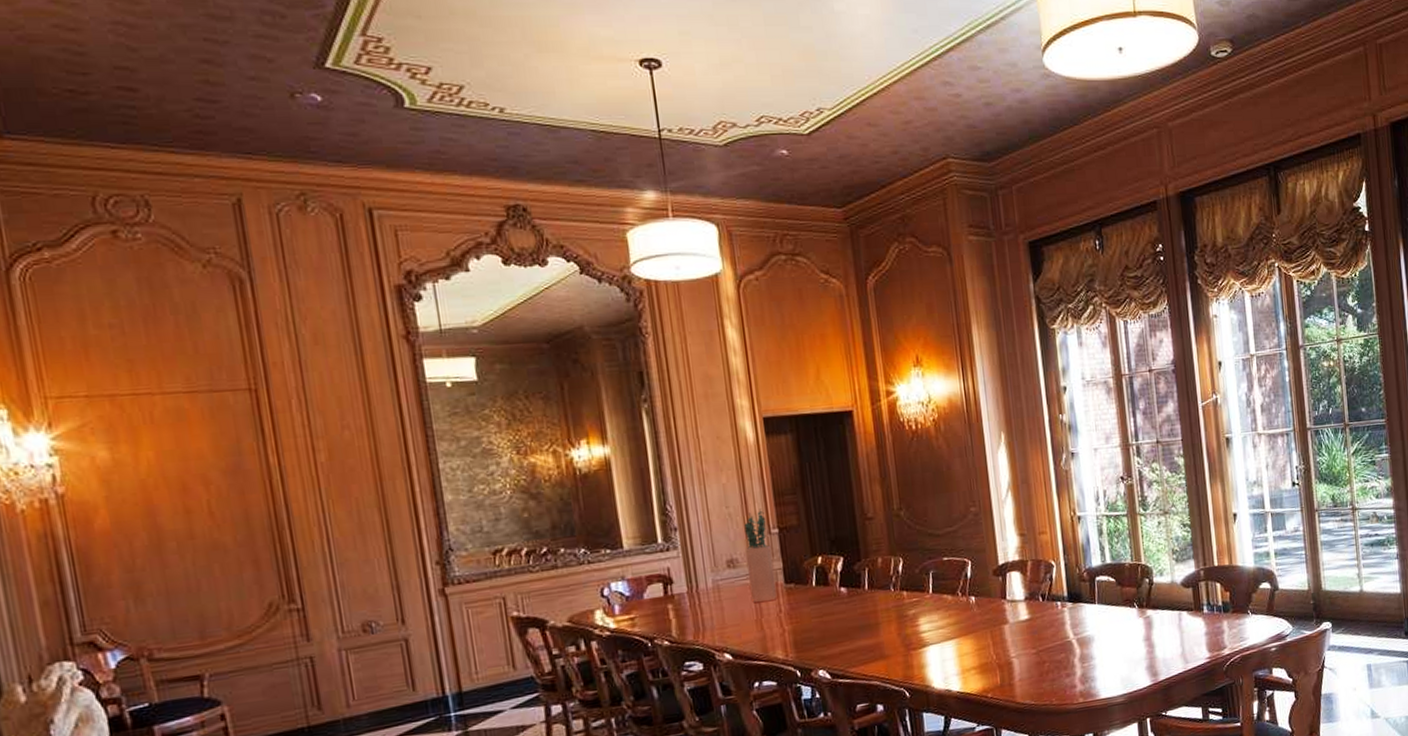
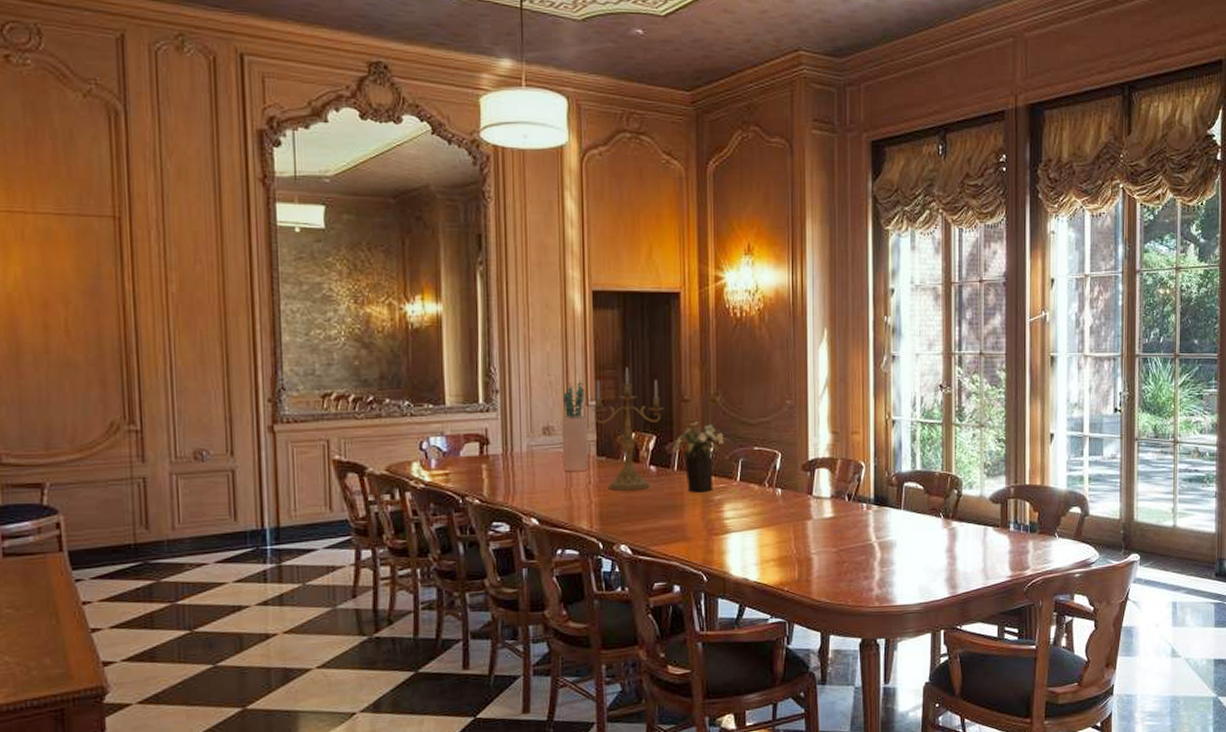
candelabra: none [774,491,848,617] -> present [591,368,663,492]
flower arrangement: none [860,535,918,610] -> present [671,420,730,492]

